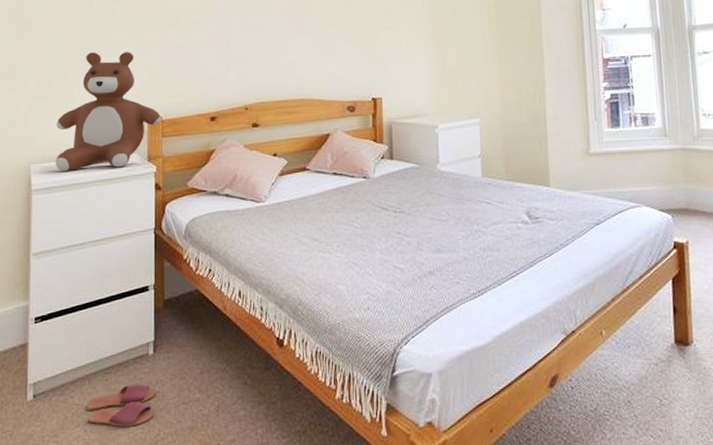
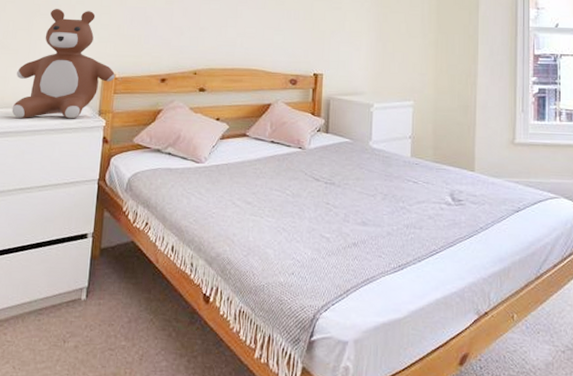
slippers: present [87,384,155,426] -> none [18,326,84,368]

